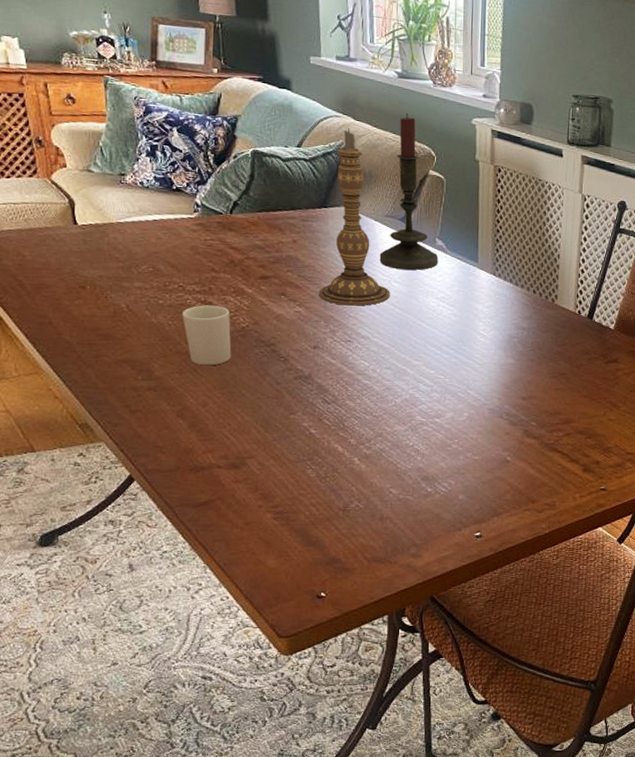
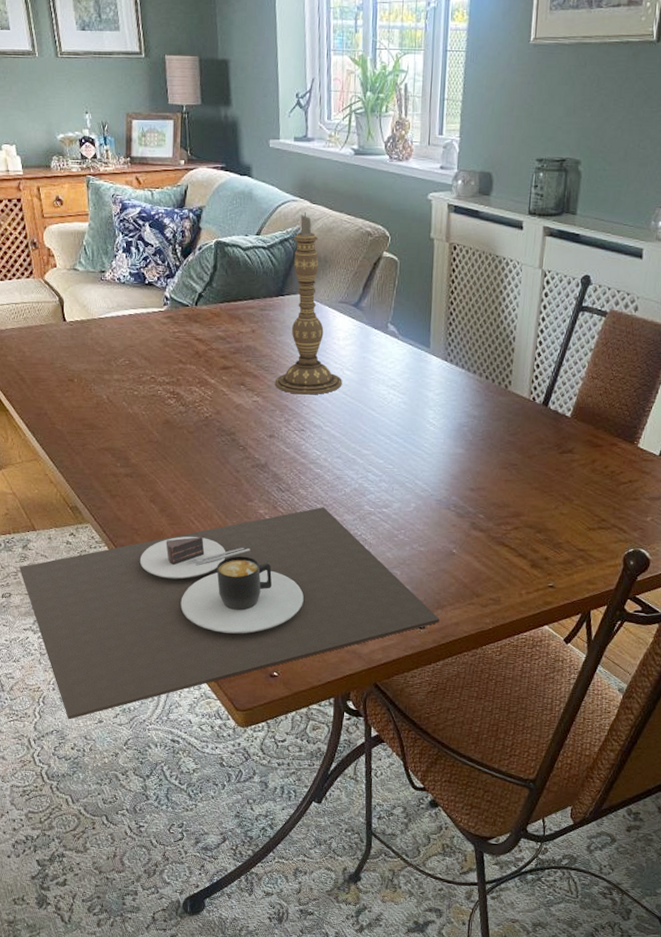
place setting: none [13,419,497,665] -> present [20,507,440,720]
mug: present [181,305,232,366] -> none [153,395,197,454]
candle: present [379,113,439,270] -> none [332,192,390,357]

